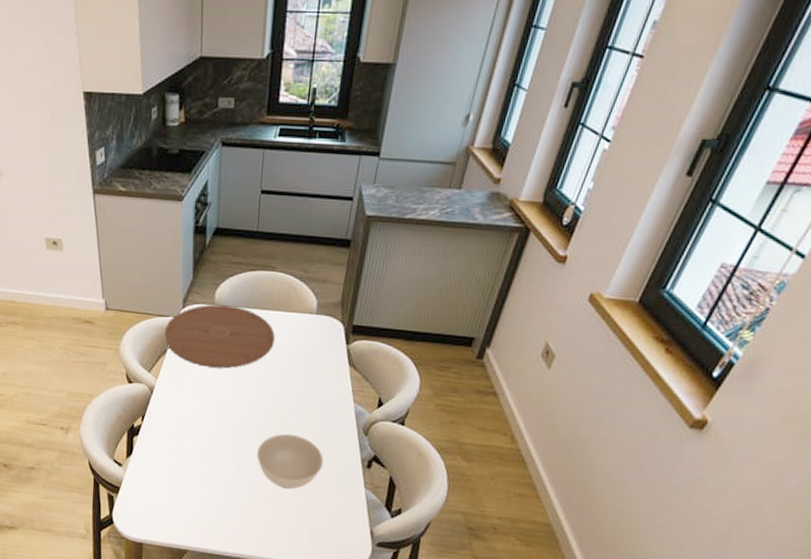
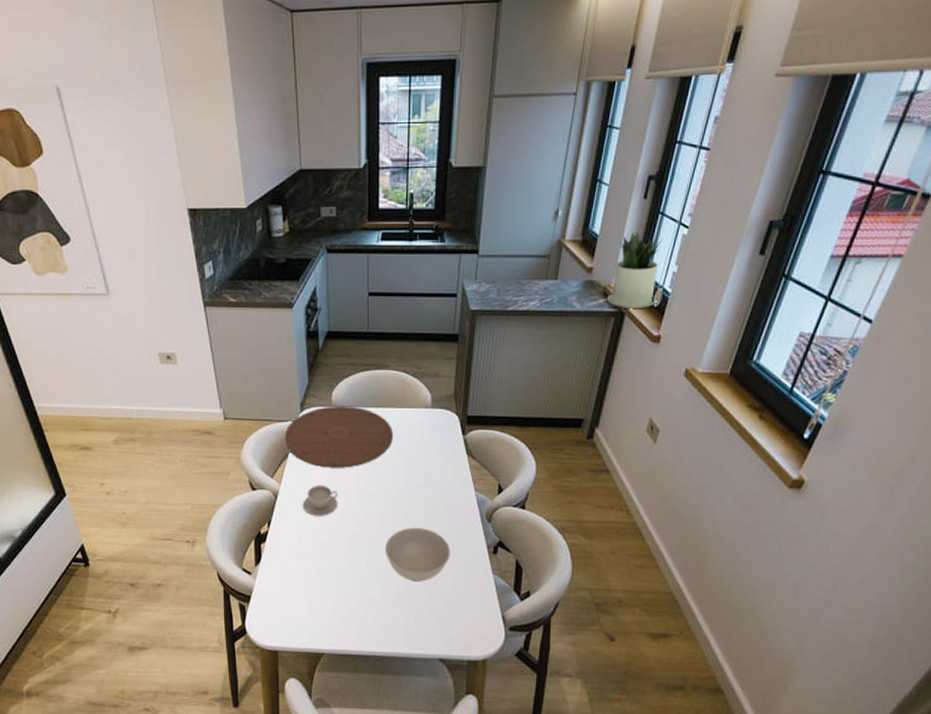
teacup: none [177,383,214,415] -> present [302,485,338,516]
planter: none [513,142,581,227] -> present [607,231,663,310]

